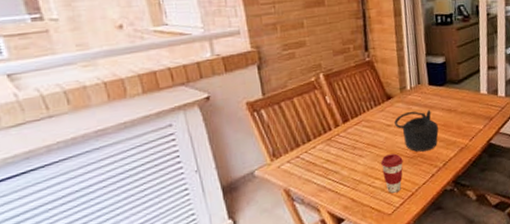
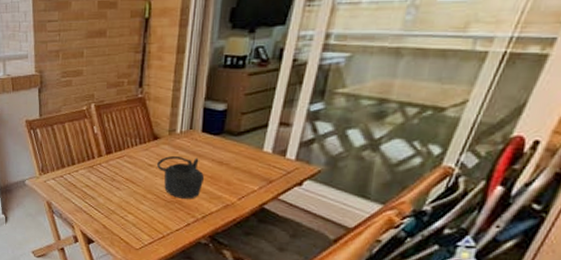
coffee cup: present [380,153,403,193] -> none [136,193,159,231]

